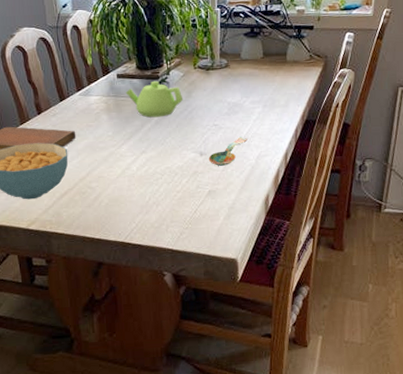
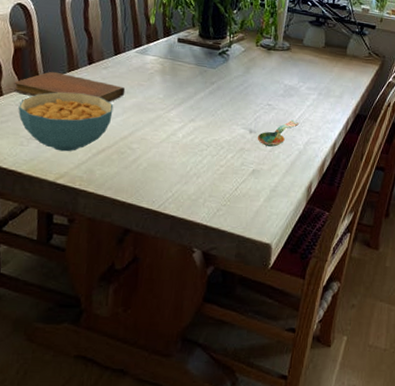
teapot: present [126,80,184,118] -> none [184,51,241,88]

